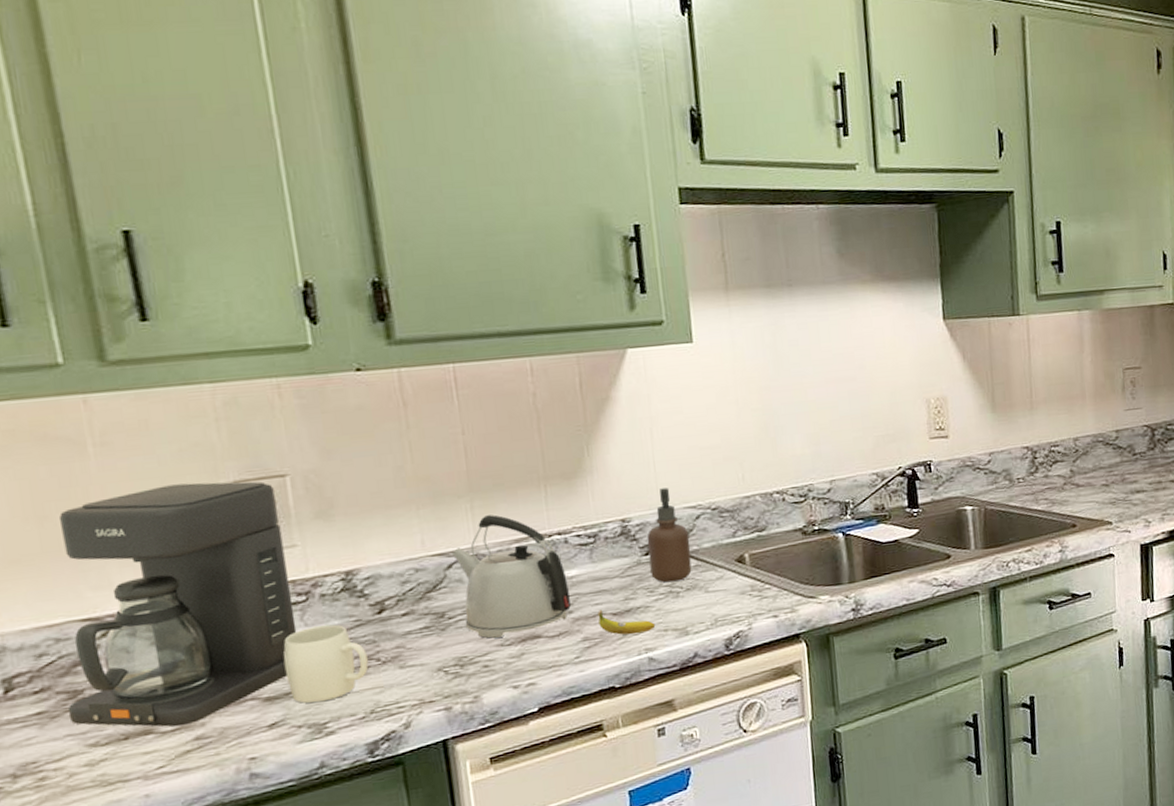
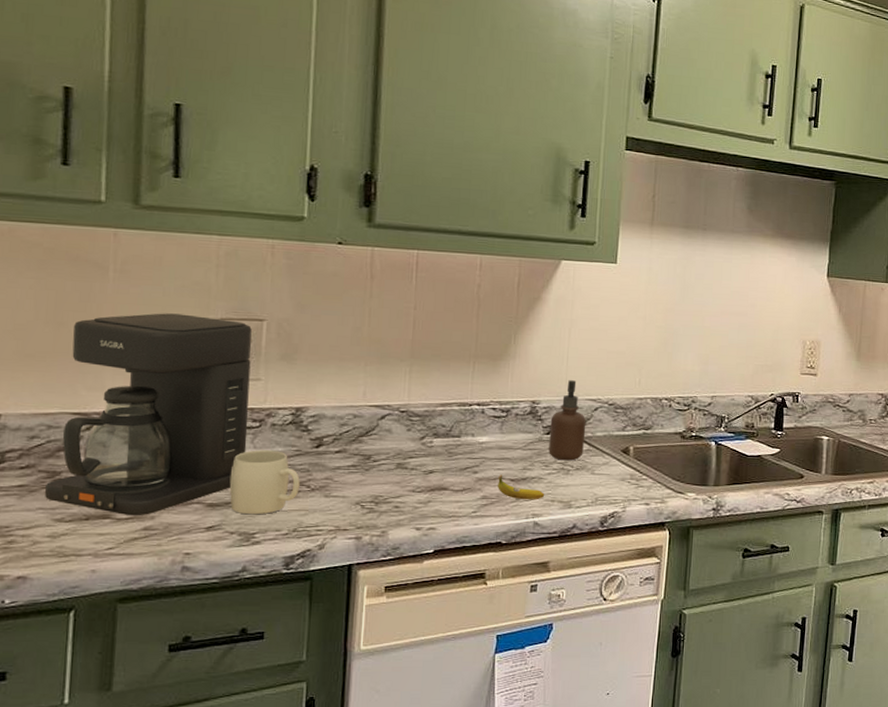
kettle: present [451,515,571,639] -> none [386,380,478,484]

